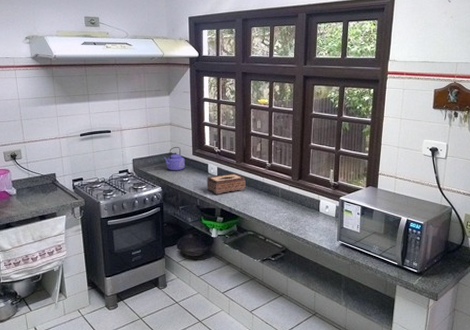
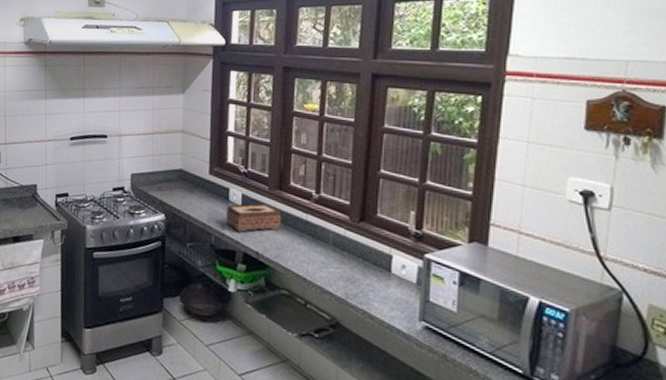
kettle: present [163,147,186,171] -> none [171,162,199,195]

